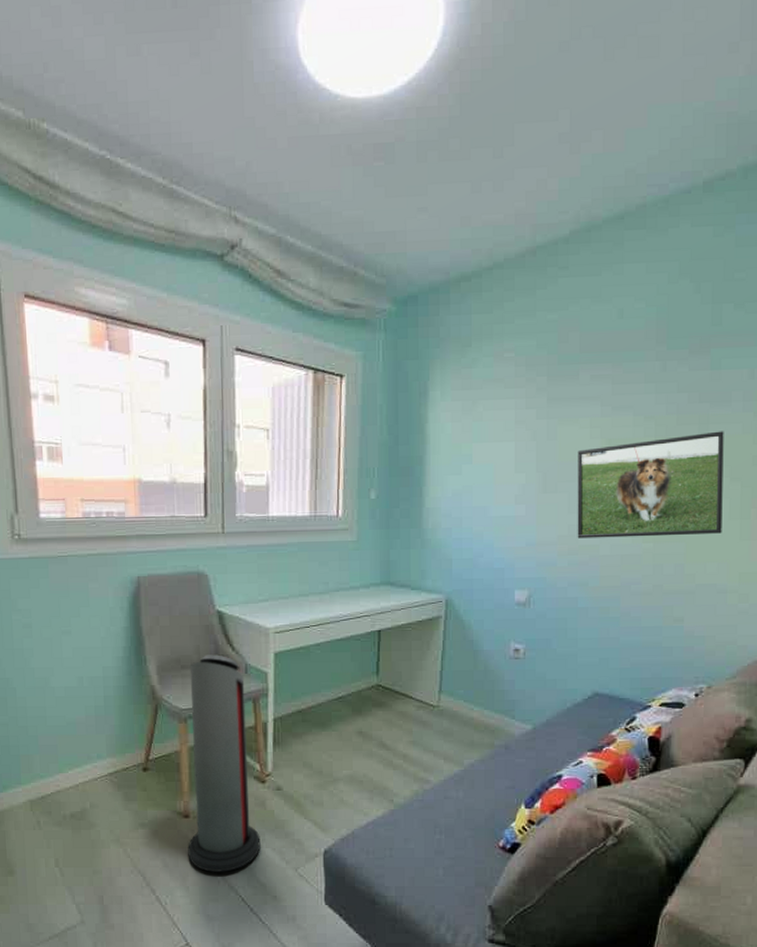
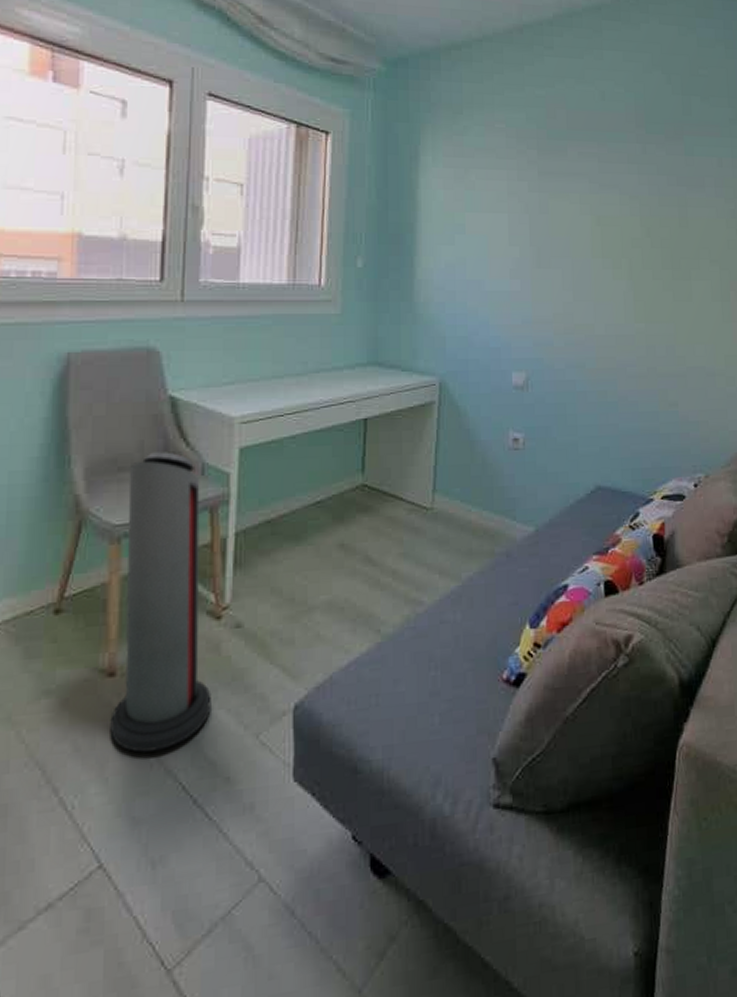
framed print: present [577,431,724,539] -> none [569,214,706,317]

